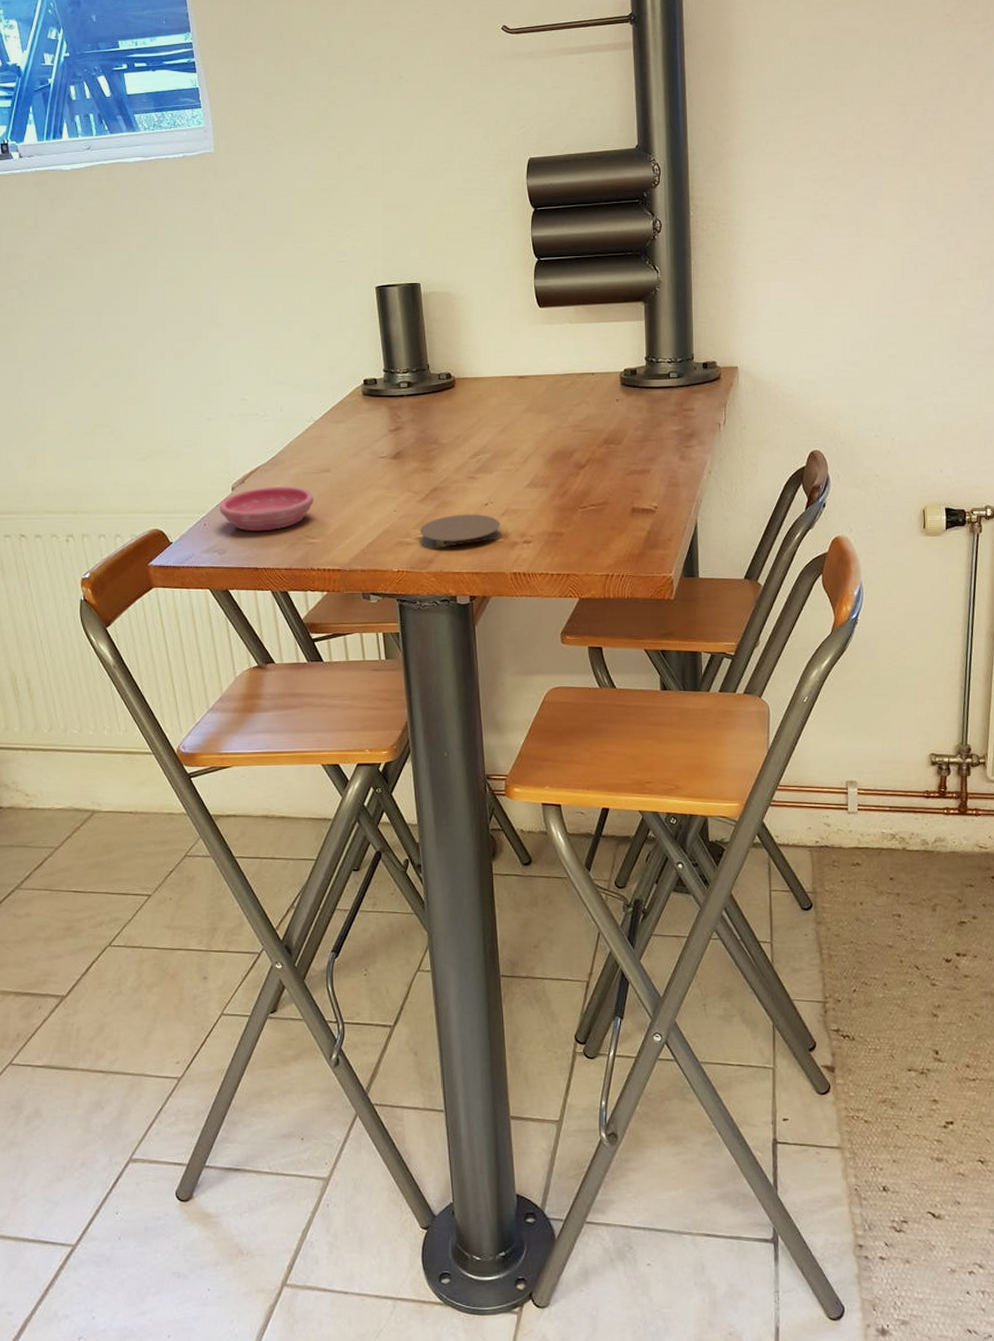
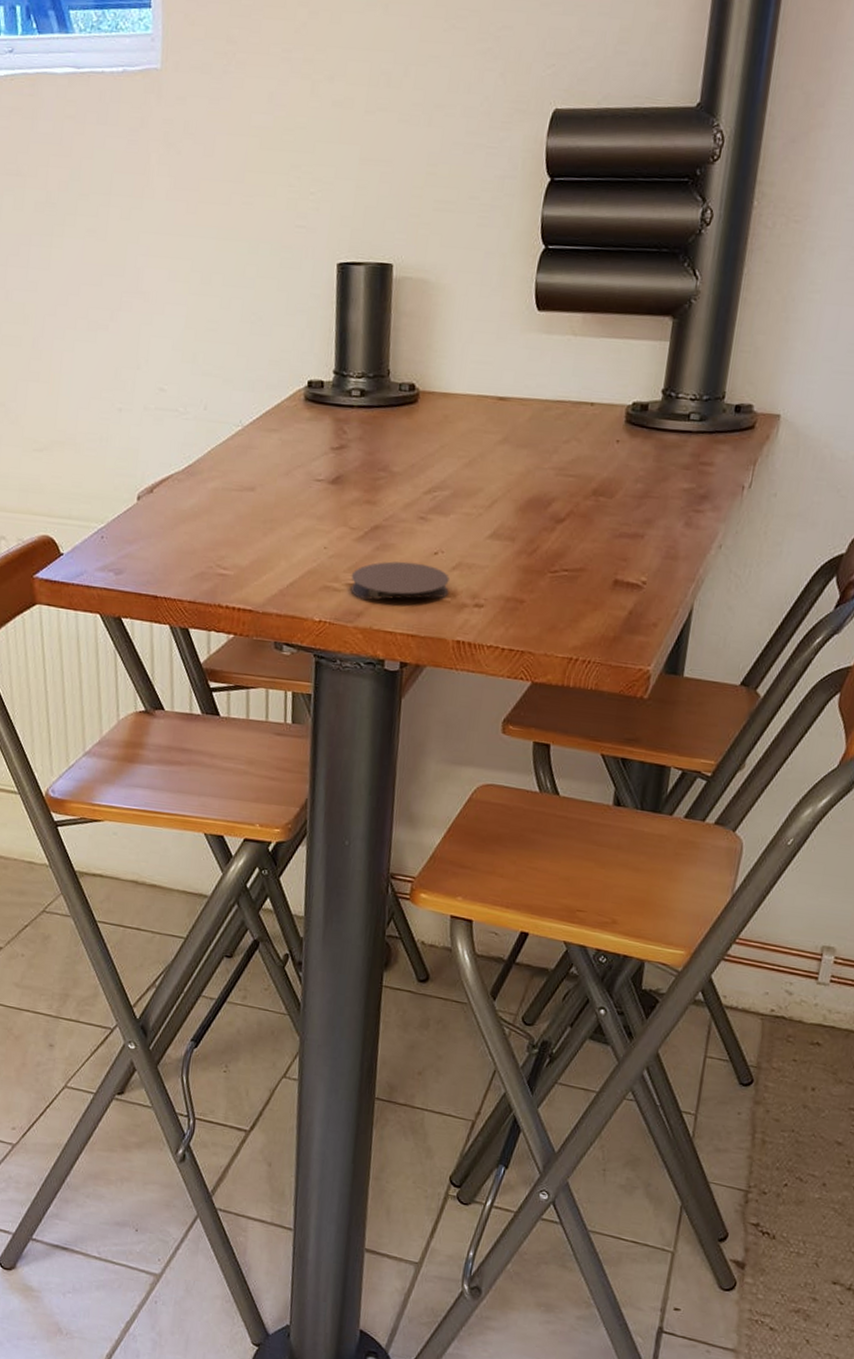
saucer: present [220,487,314,532] -> none [121,500,232,554]

